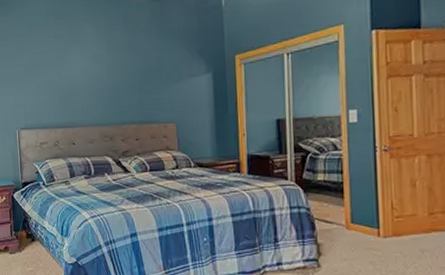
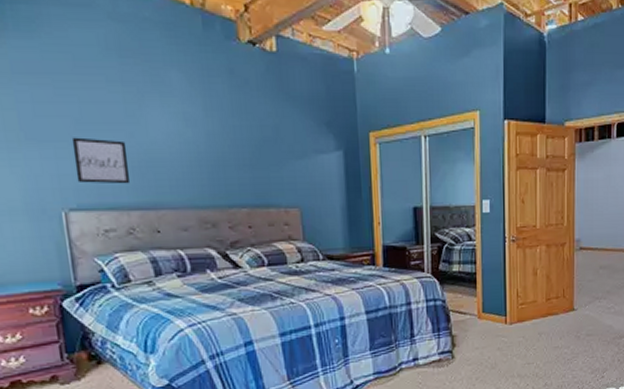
wall art: none [24,78,58,110] -> present [71,137,131,184]

